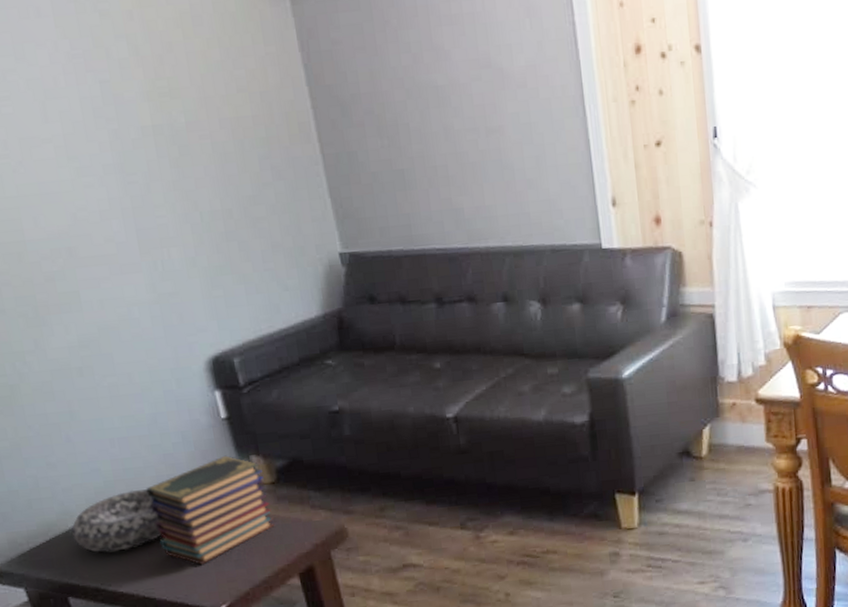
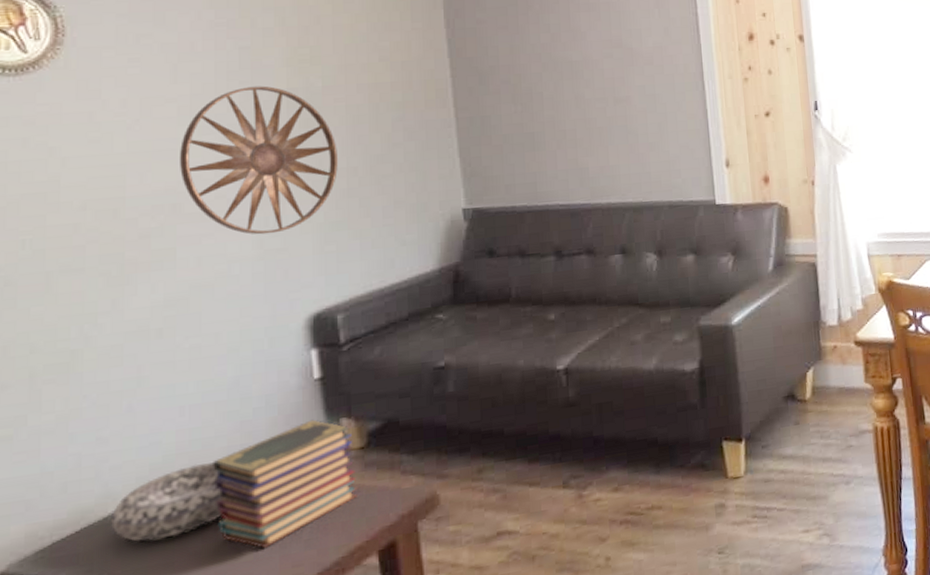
wall art: none [64,123,214,279] -> present [180,86,338,235]

